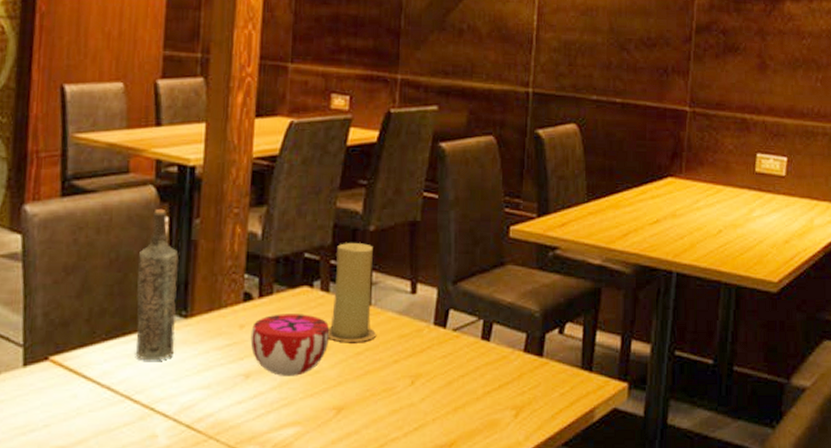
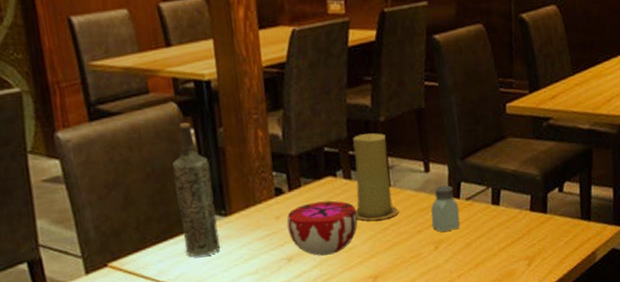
saltshaker: none [411,311,444,366] -> present [431,185,460,233]

